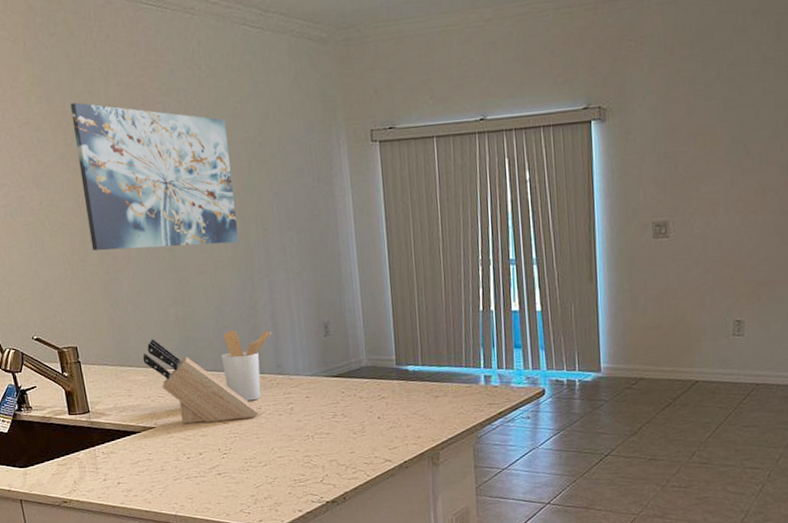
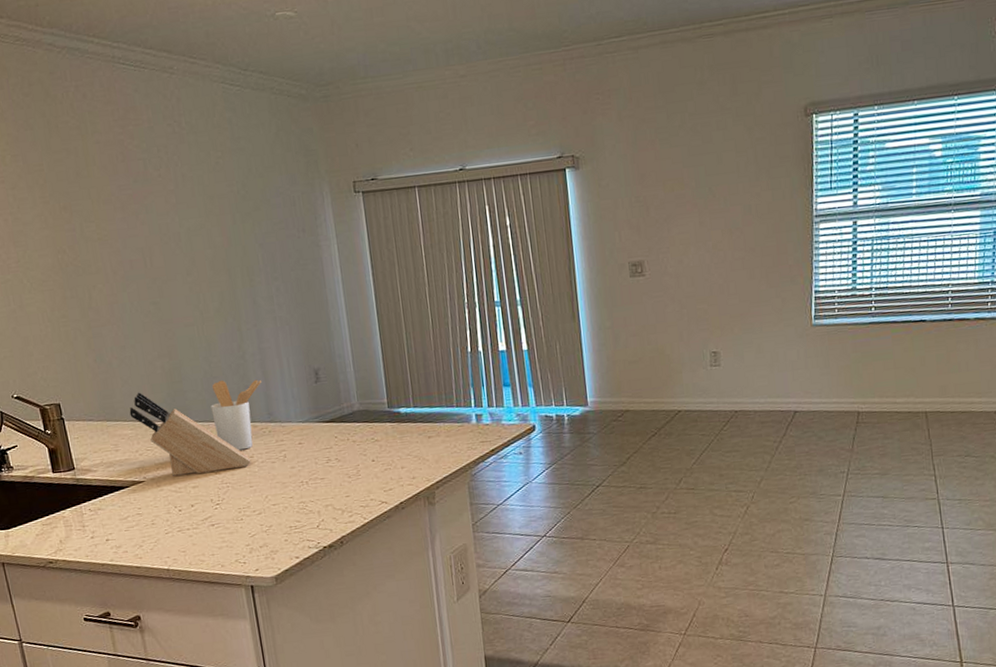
wall art: present [70,102,238,251] -> none [47,160,225,307]

